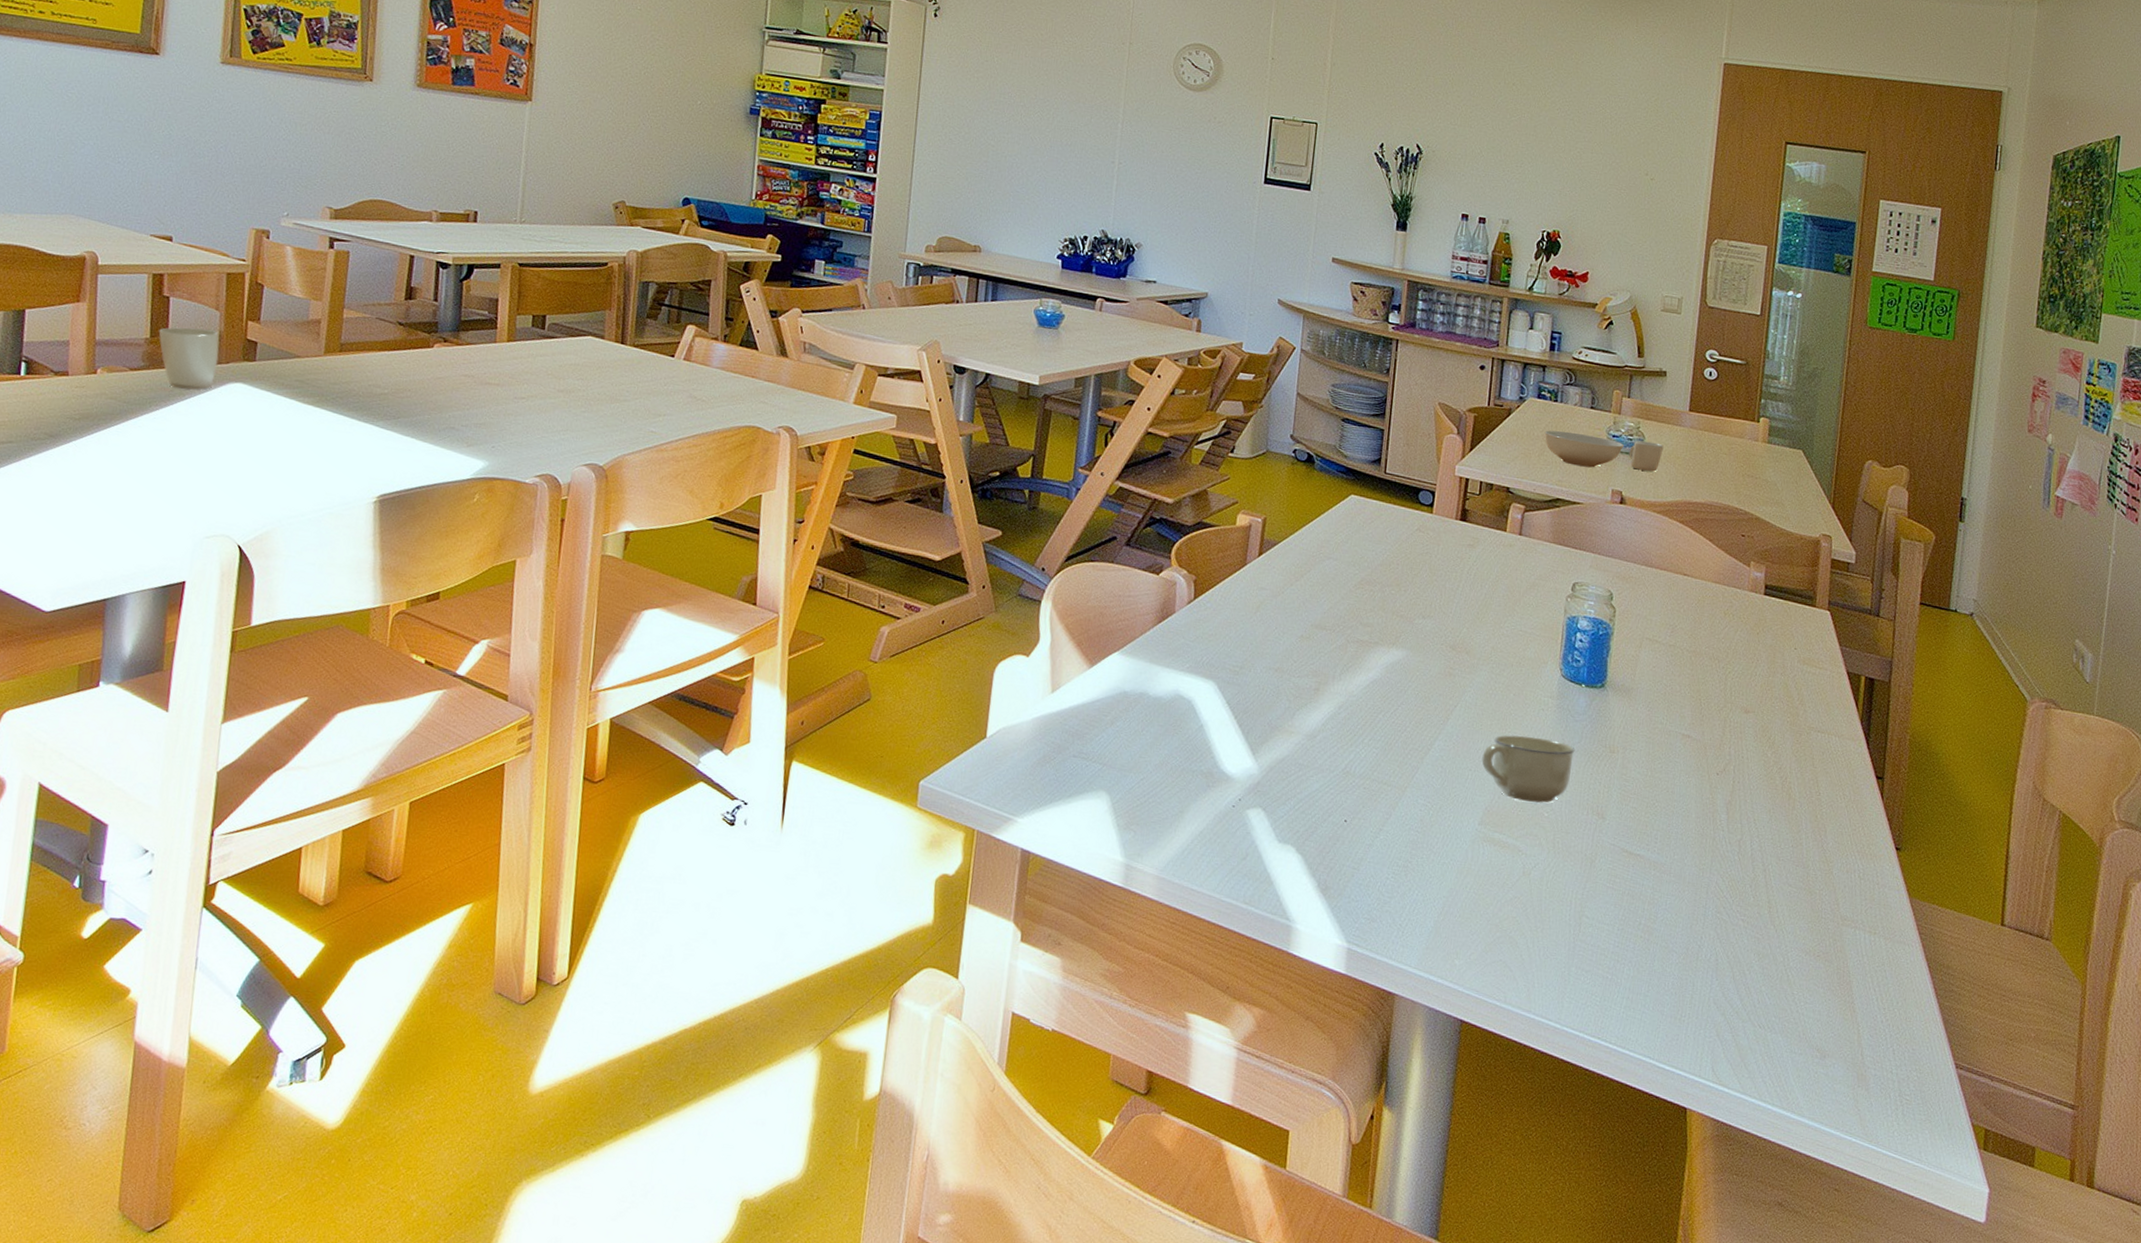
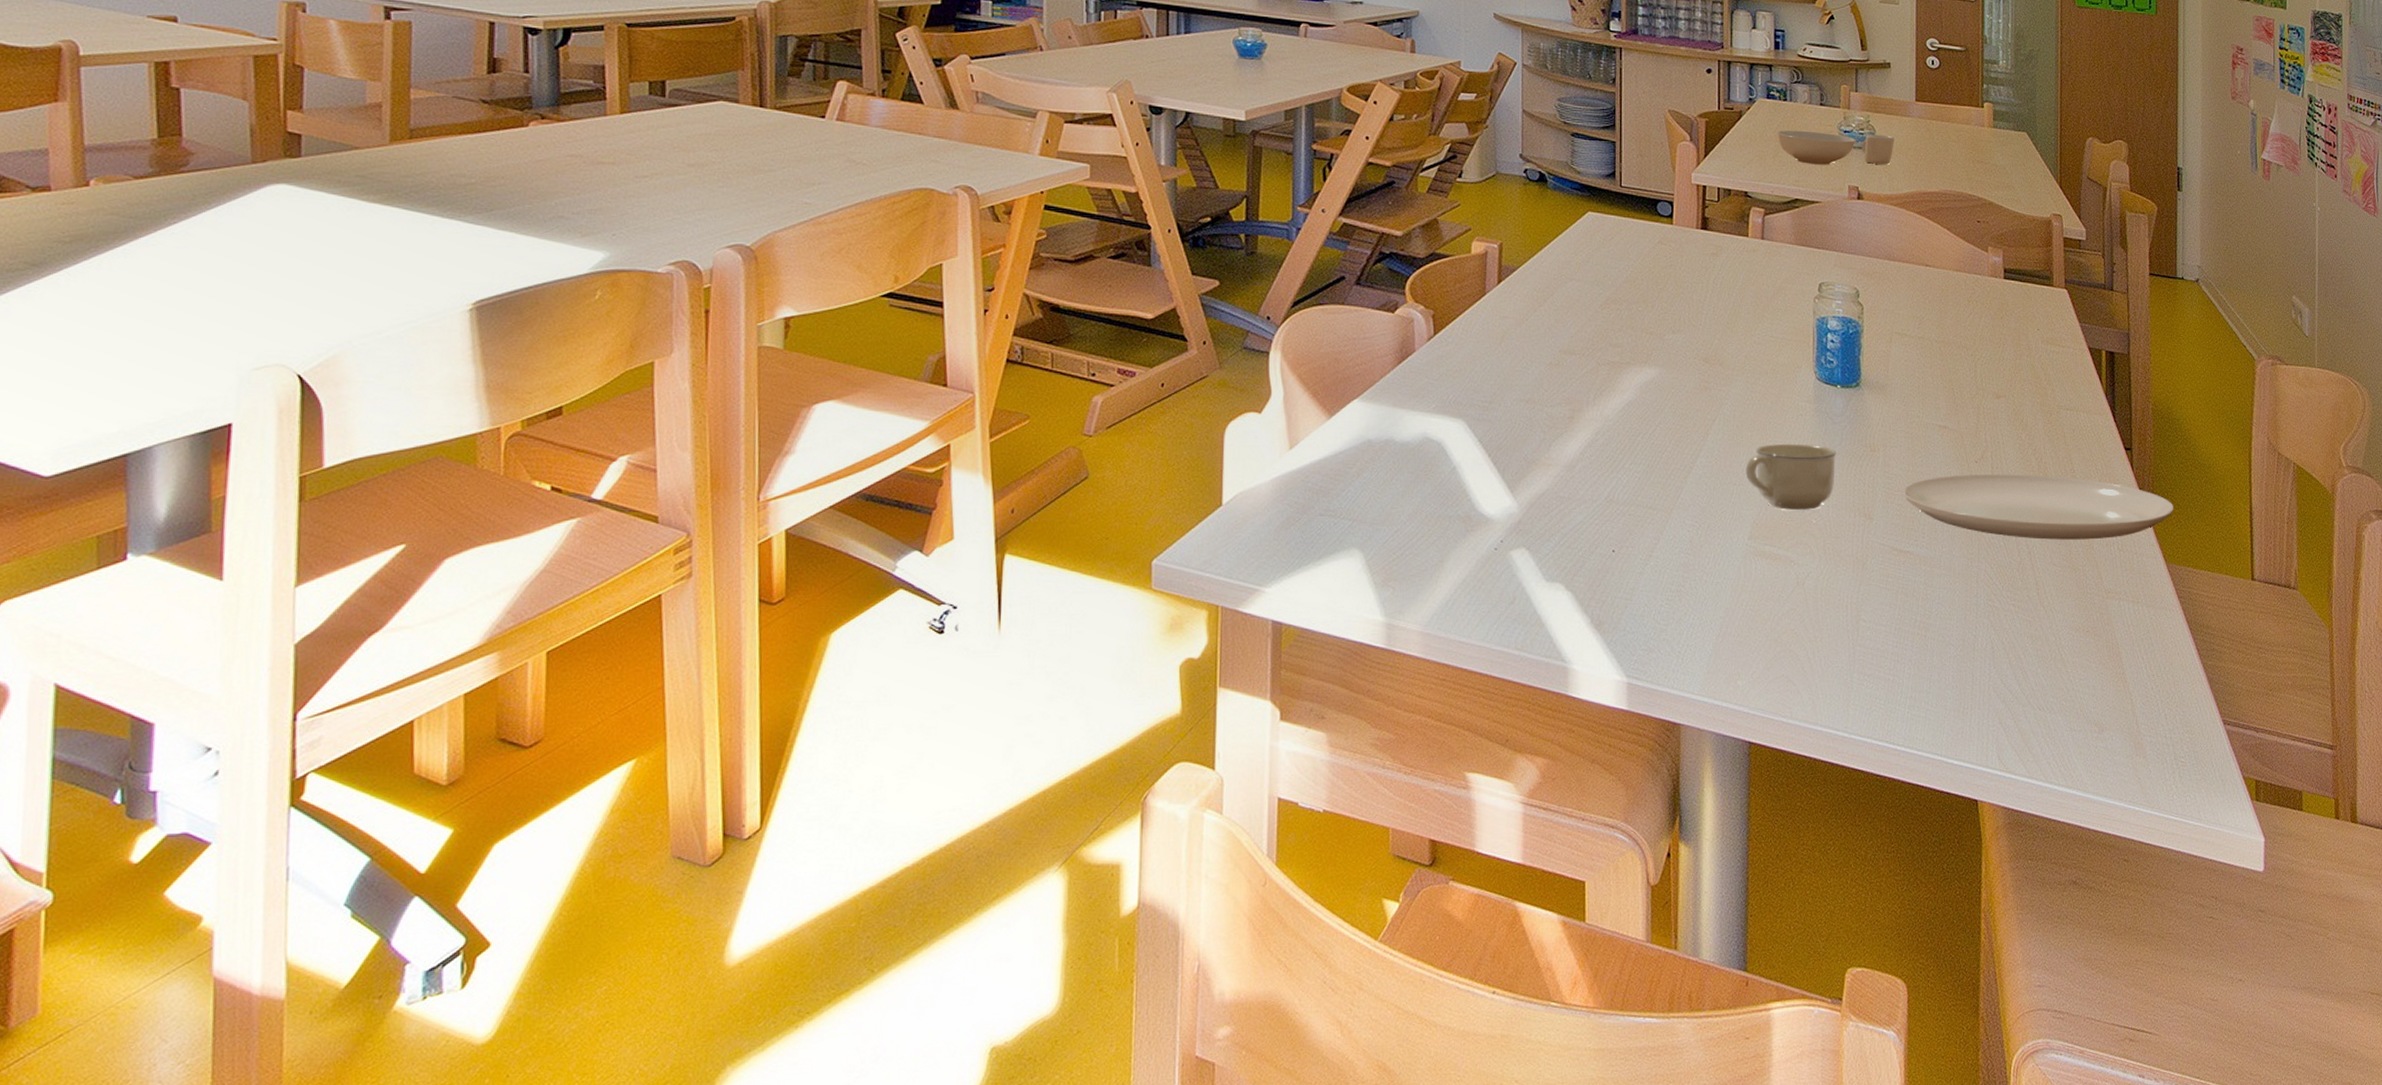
cup: present [158,327,219,390] -> none [169,123,252,196]
plate: none [1639,784,1924,866] -> present [1903,473,2174,540]

